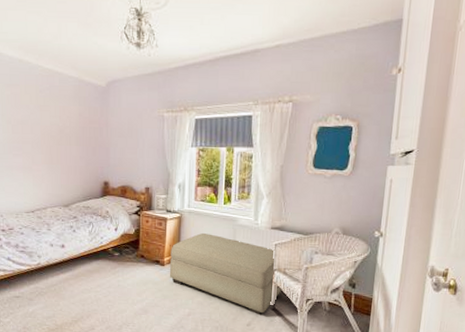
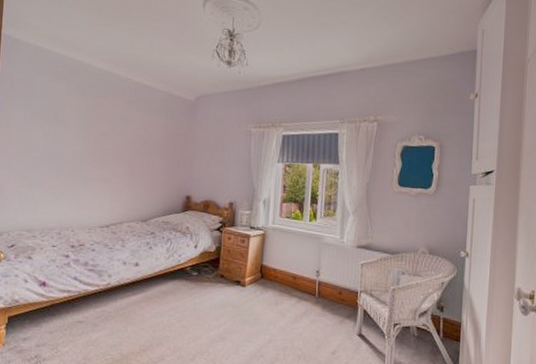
ottoman: present [169,233,283,316] -> none [250,252,370,342]

